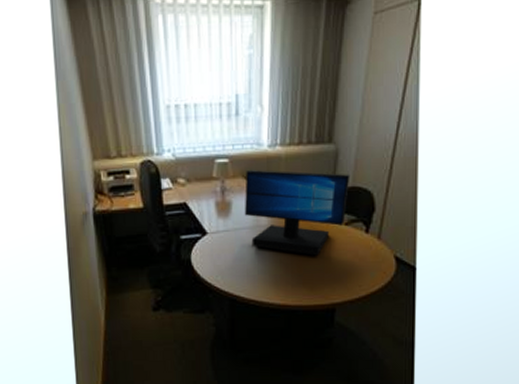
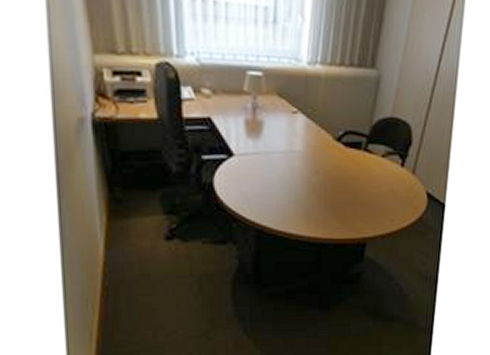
monitor: present [244,169,350,256] -> none [277,87,391,187]

